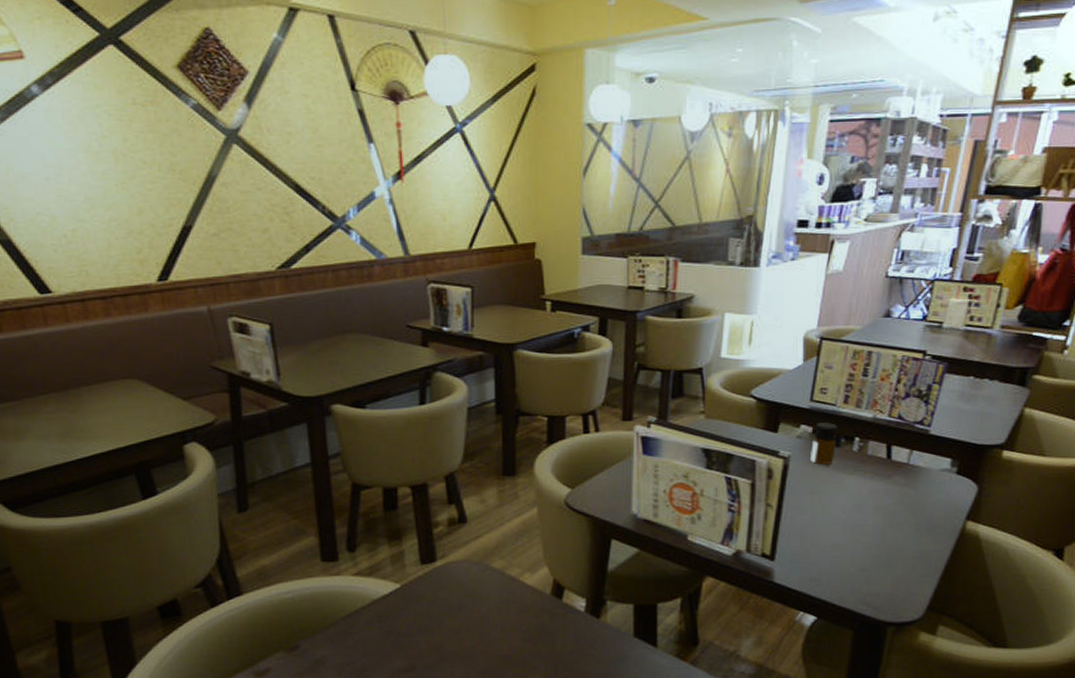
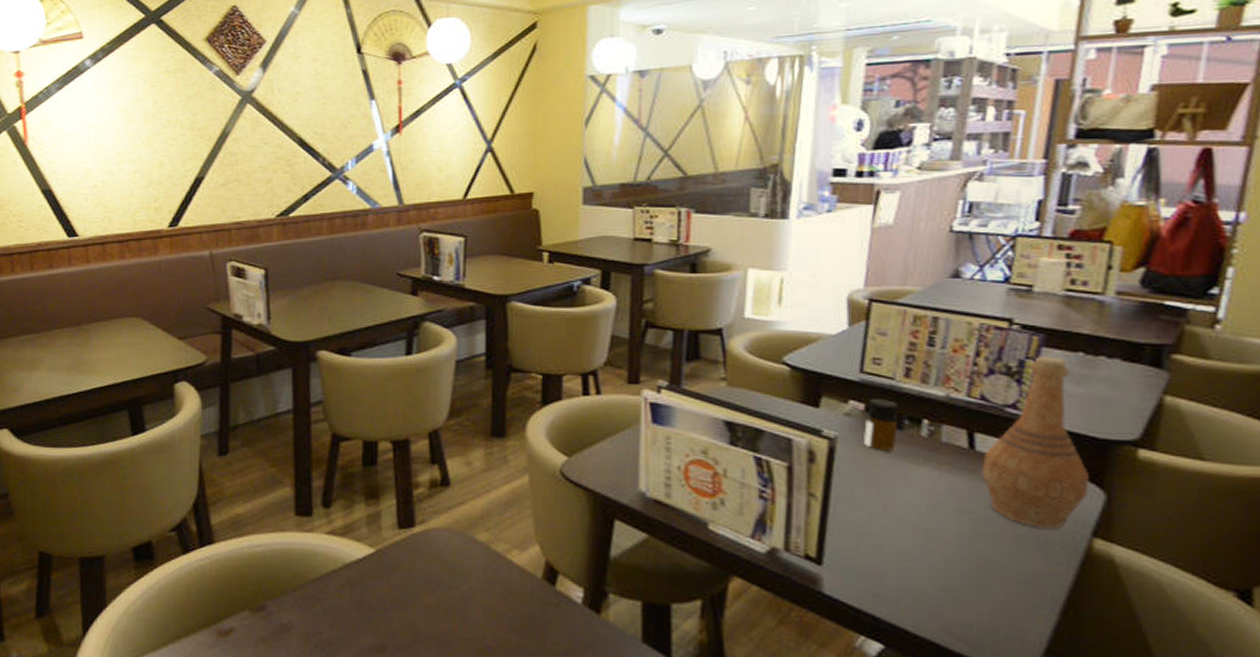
vase: none [894,380,968,517] -> present [981,355,1089,529]

